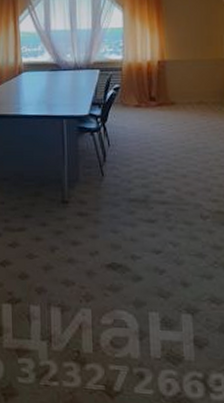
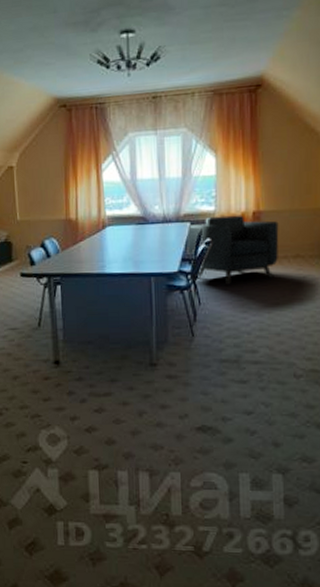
armchair: none [97,63,183,128] -> present [188,215,279,285]

